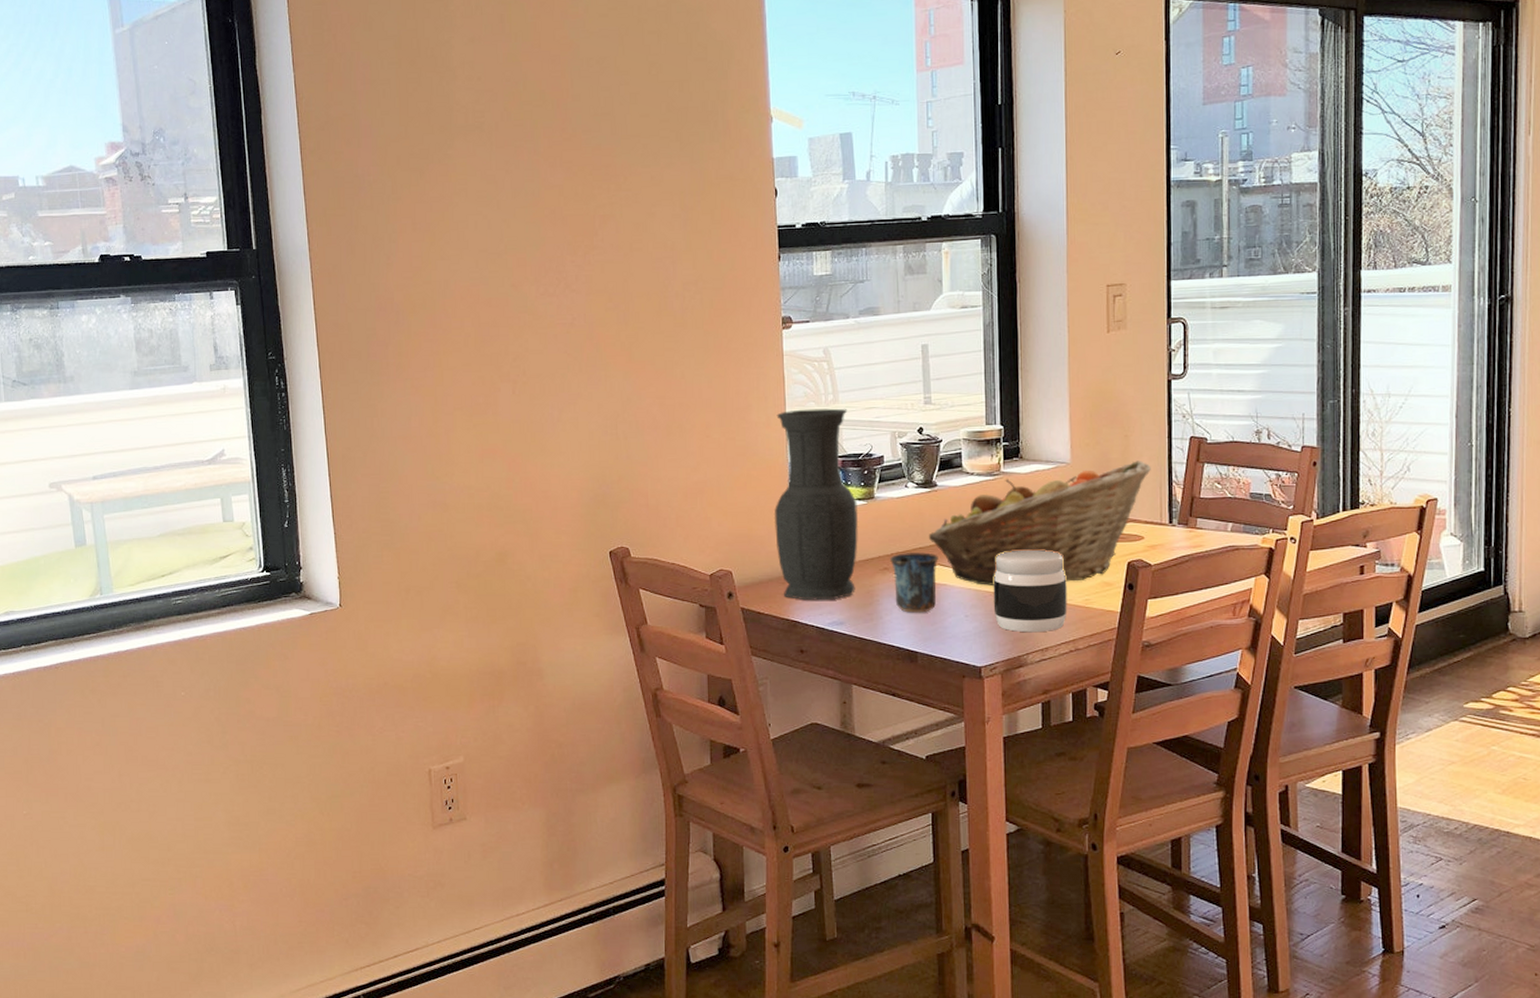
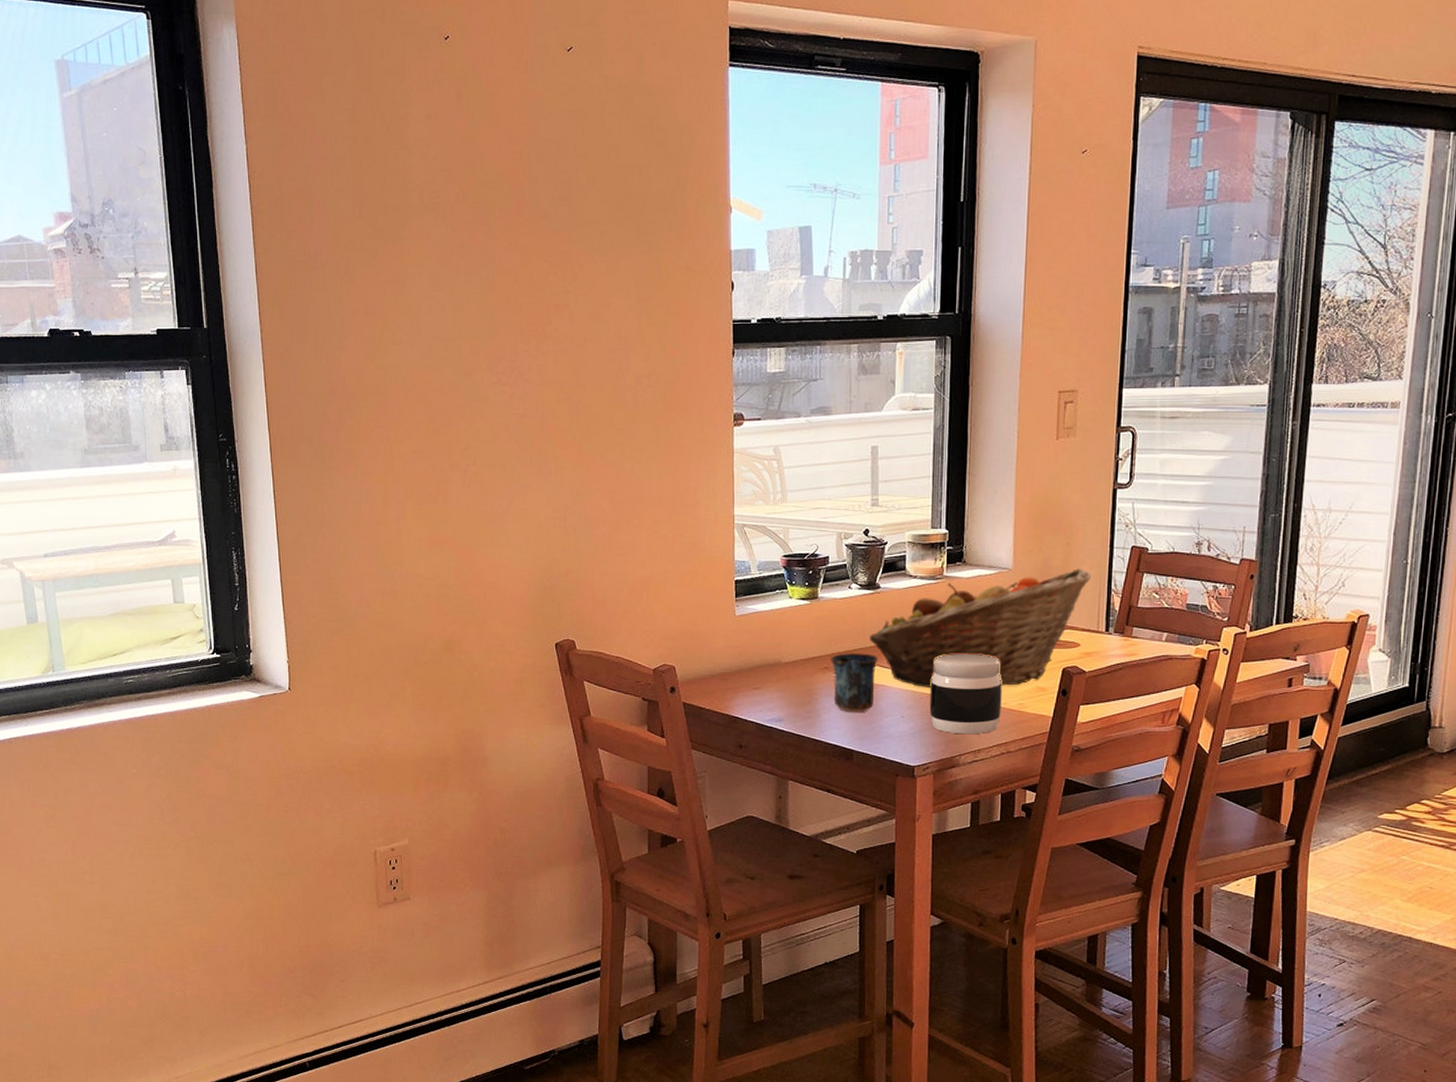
vase: present [773,408,859,601] -> none [718,507,802,698]

